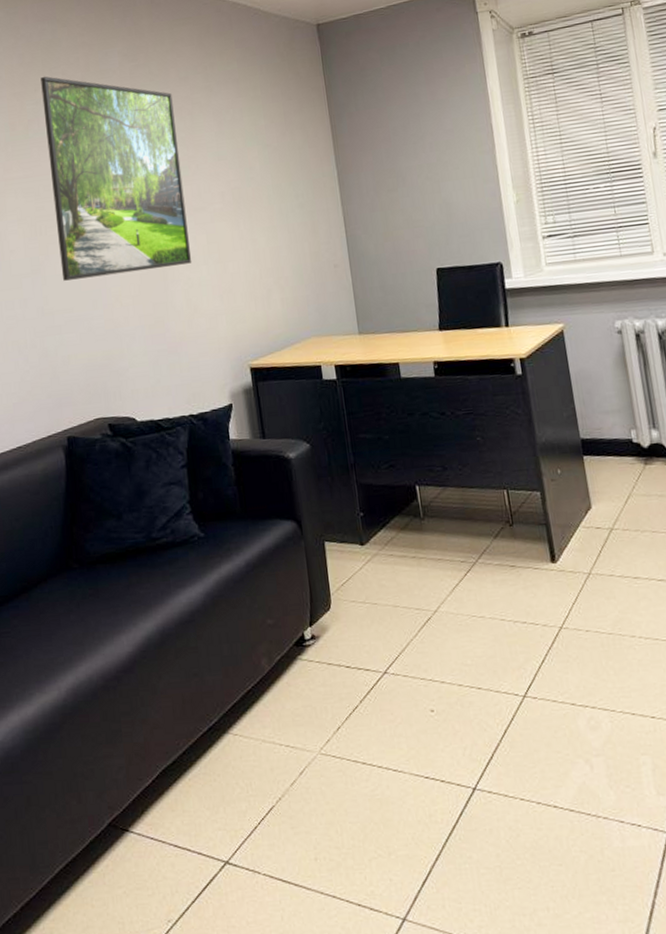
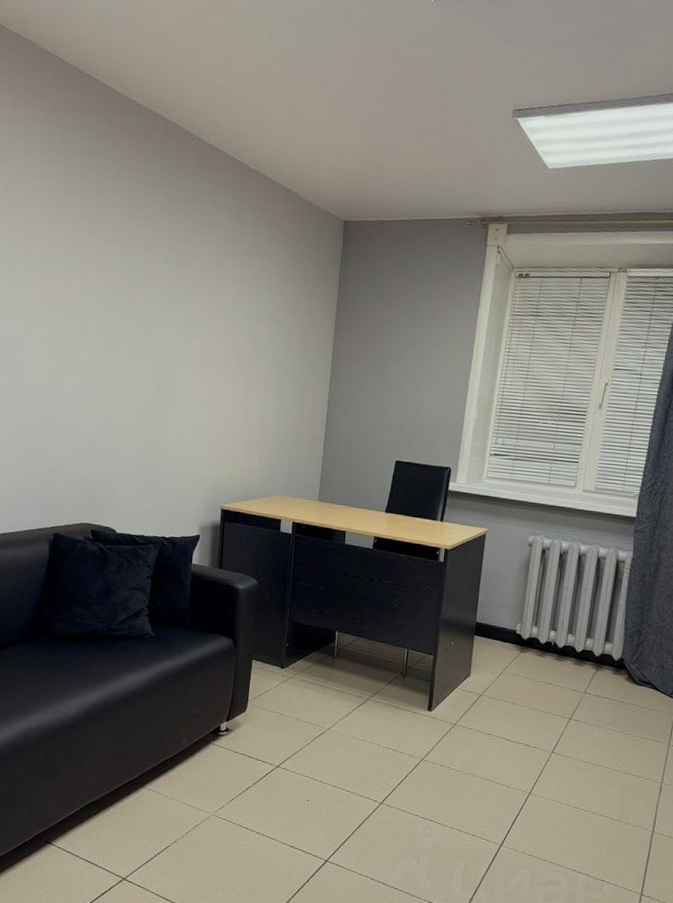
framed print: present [41,76,192,281] -> none [73,208,202,409]

